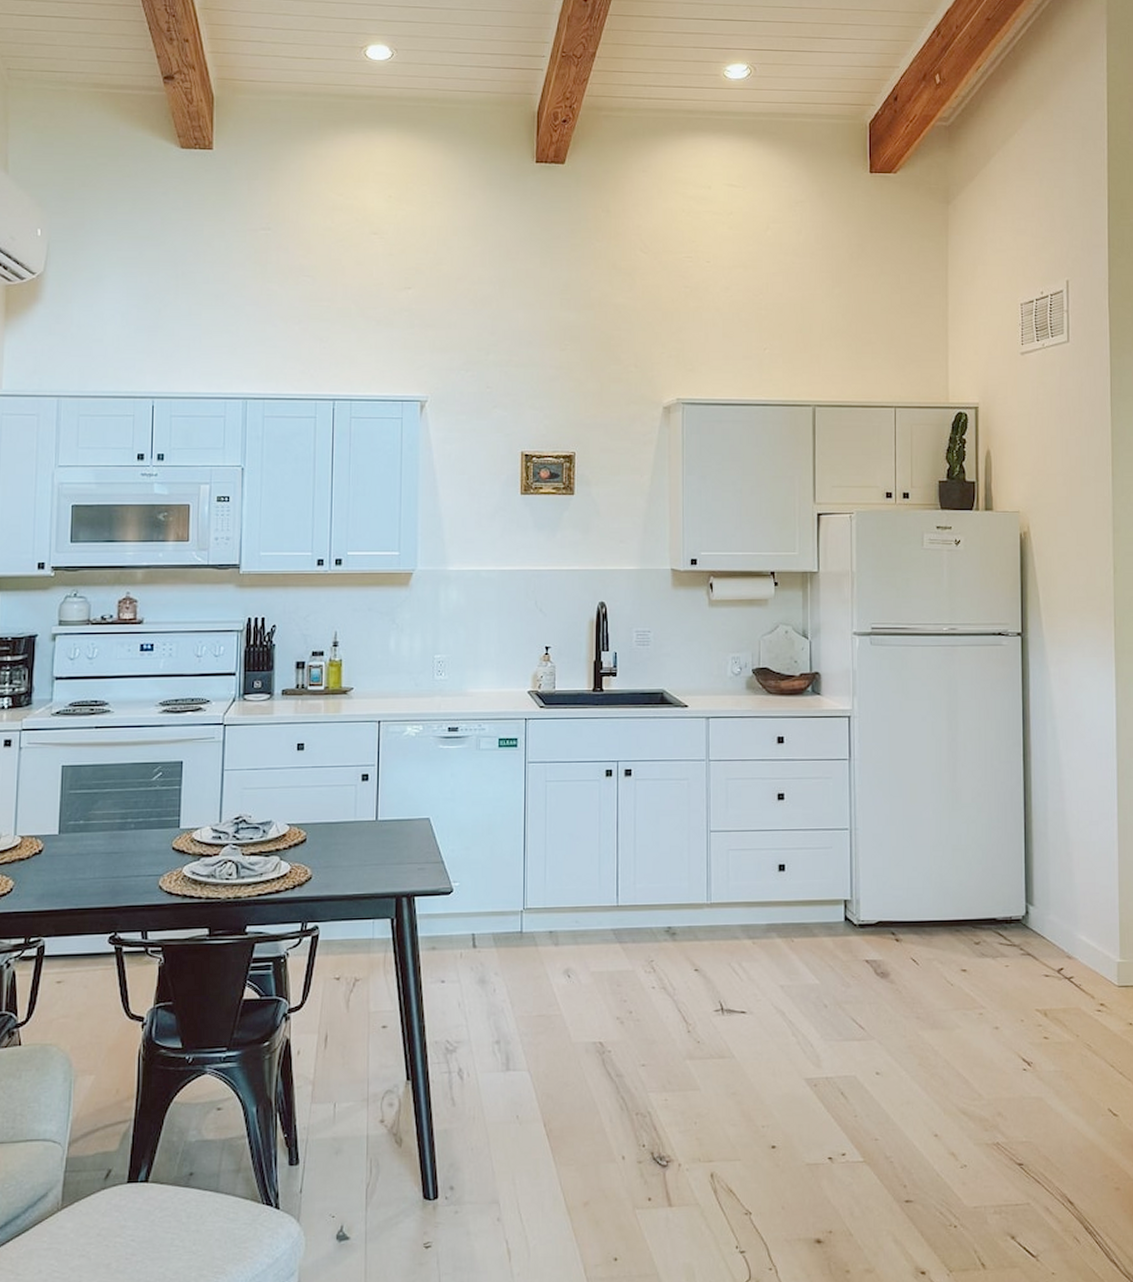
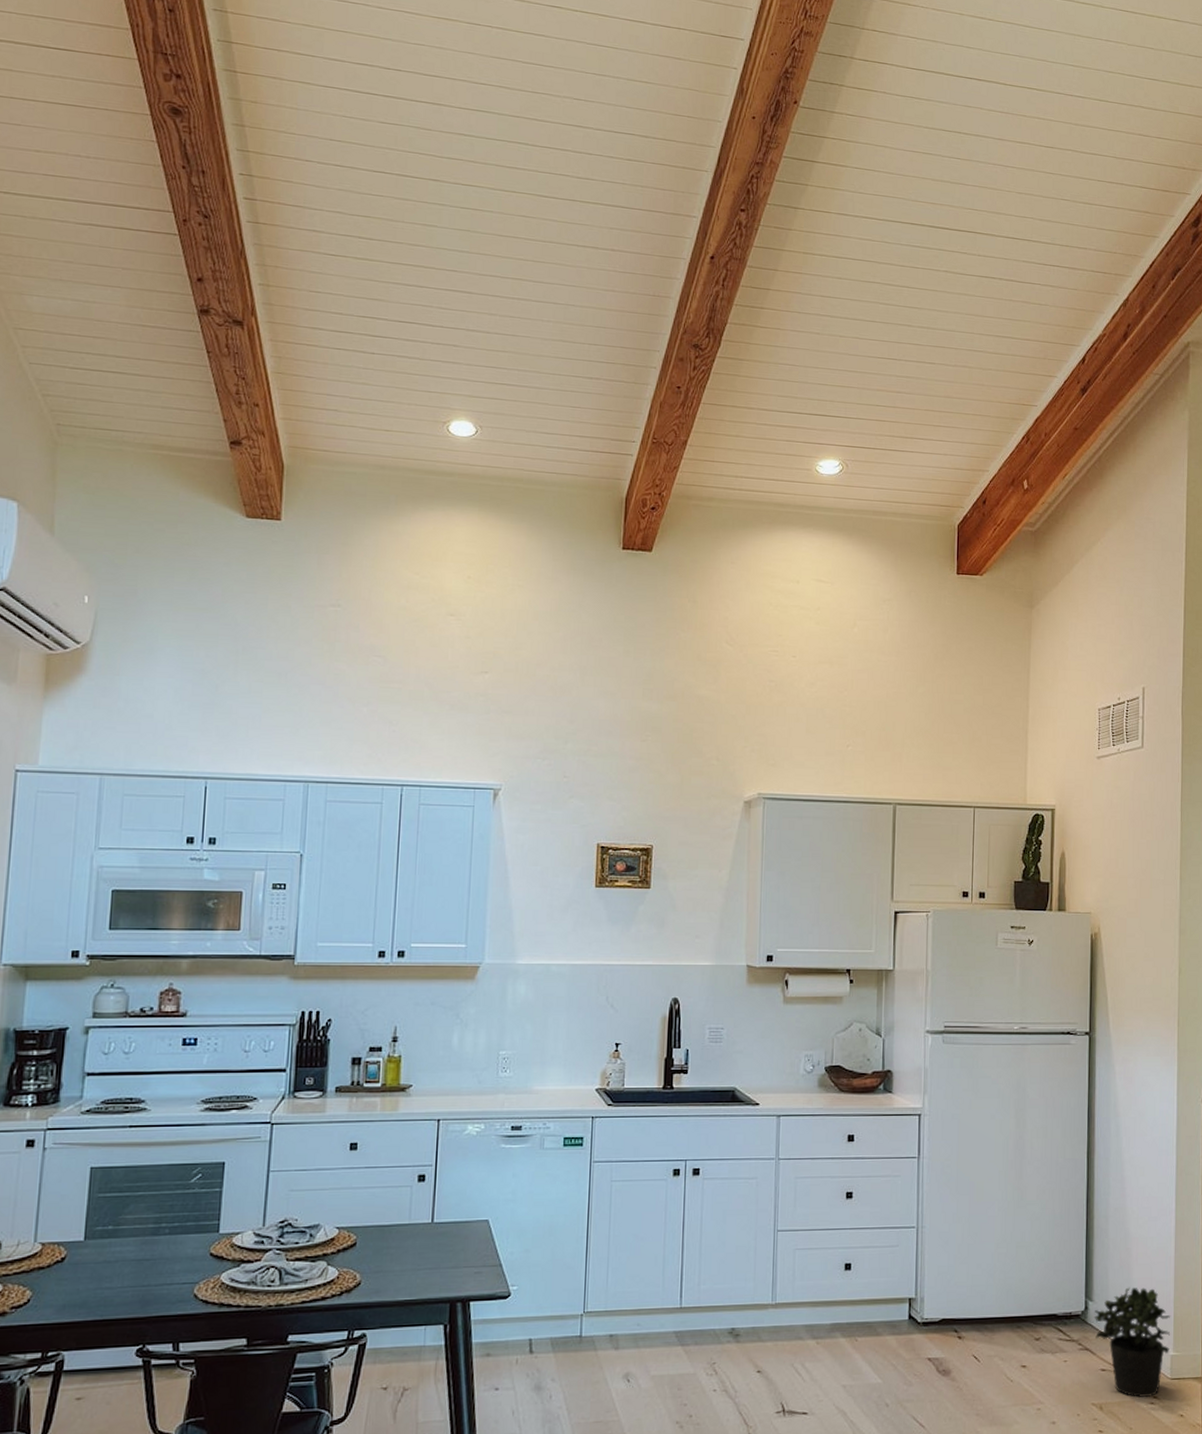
potted plant: none [1035,892,1117,1004] -> present [1094,1287,1171,1397]

